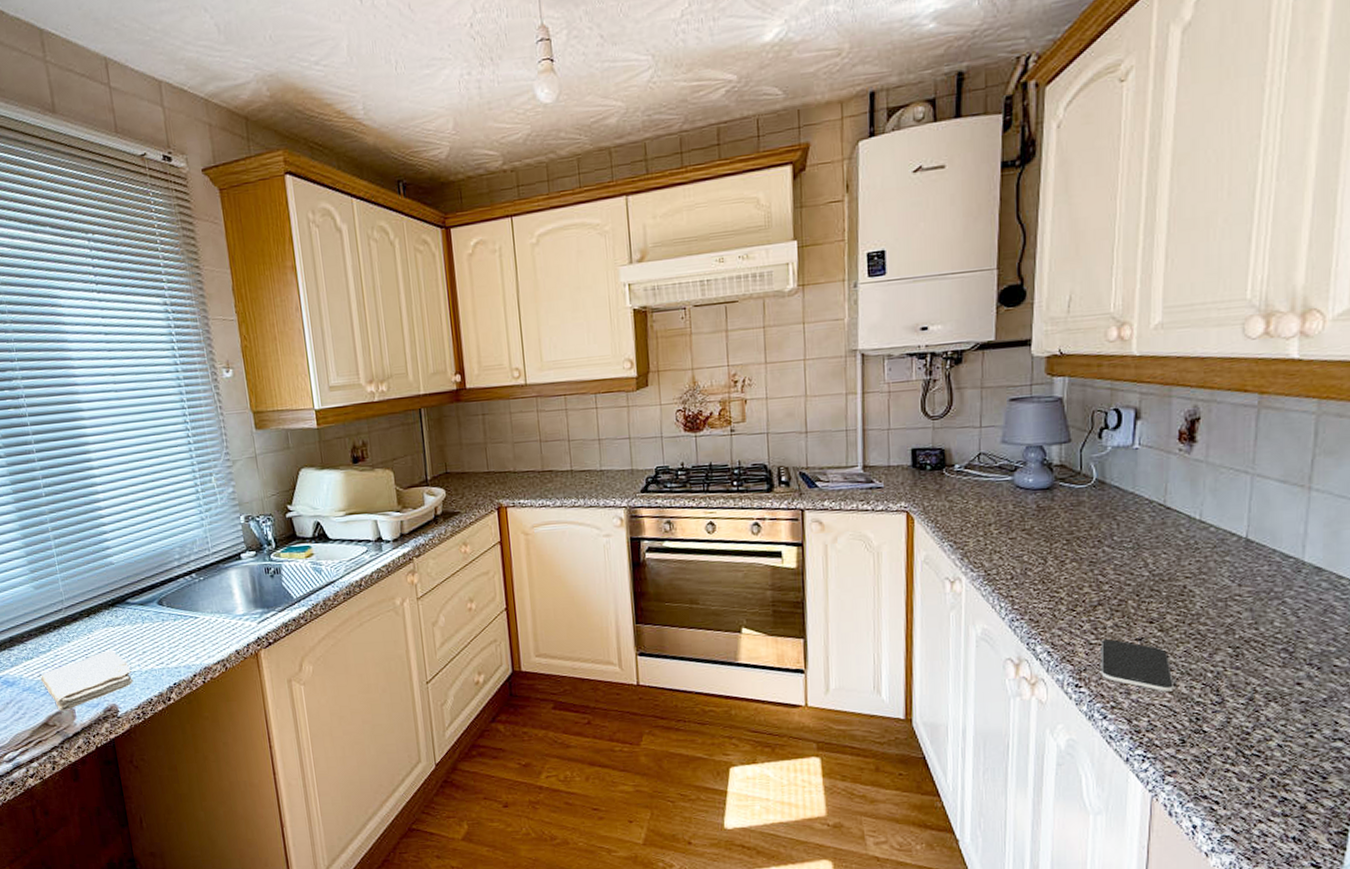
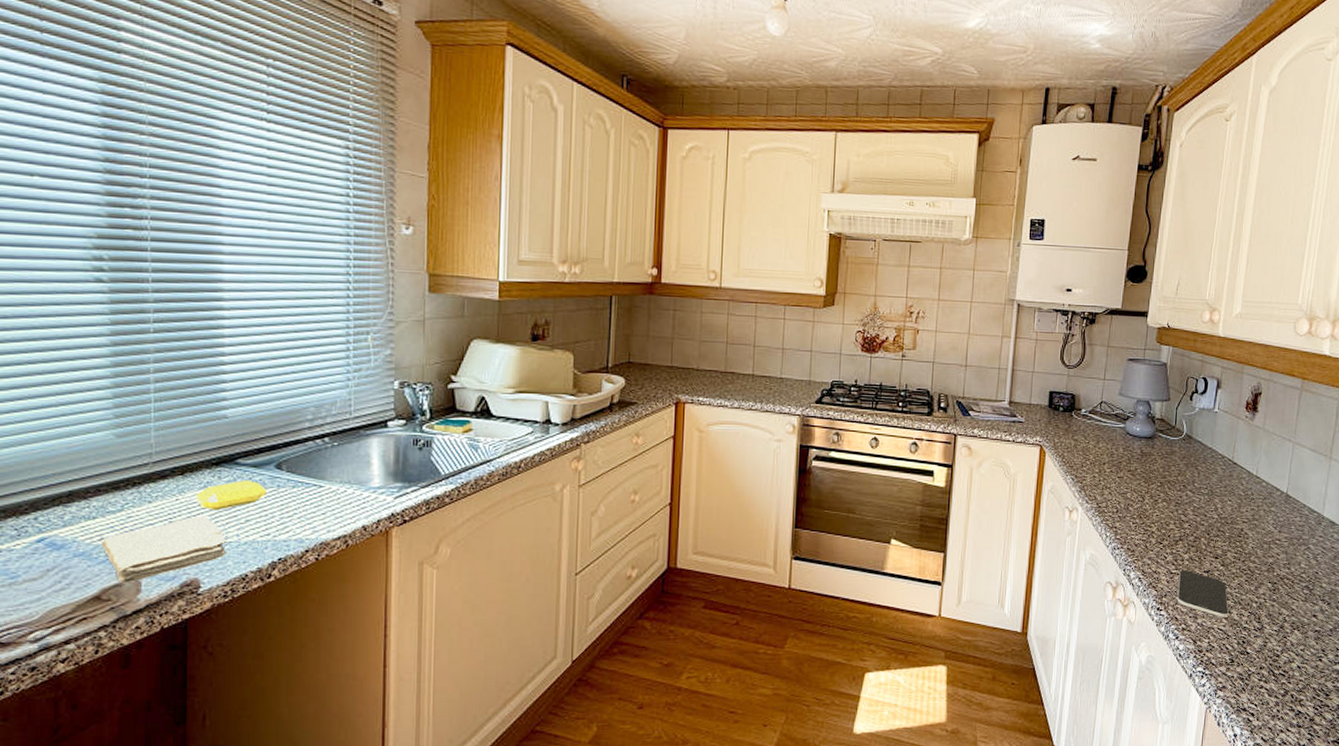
soap bar: none [101,616,155,646] -> present [195,479,267,511]

